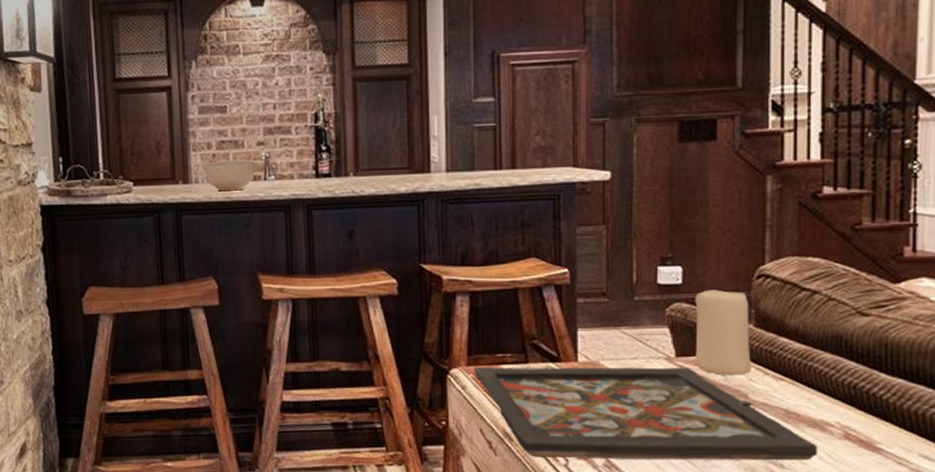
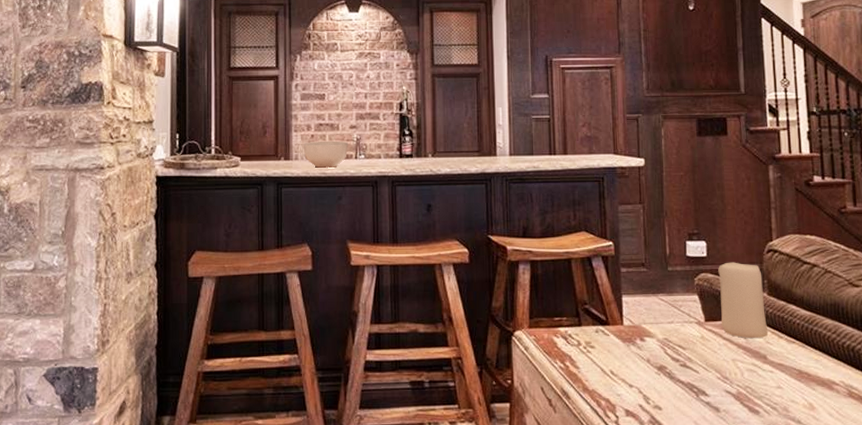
decorative tray: present [473,366,818,461] -> none [534,329,828,417]

